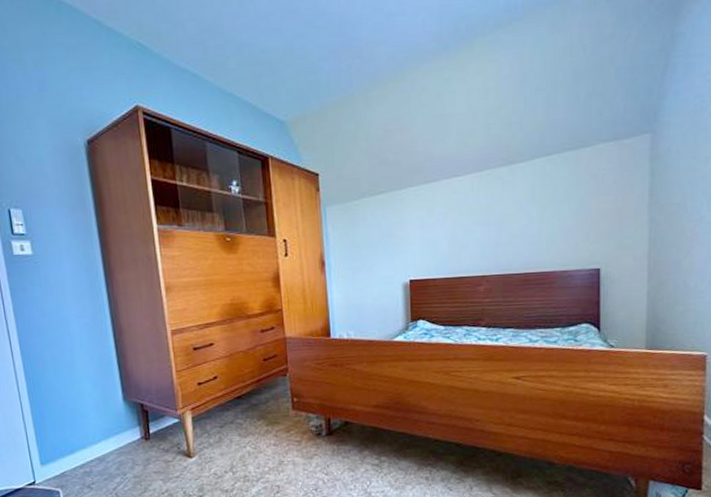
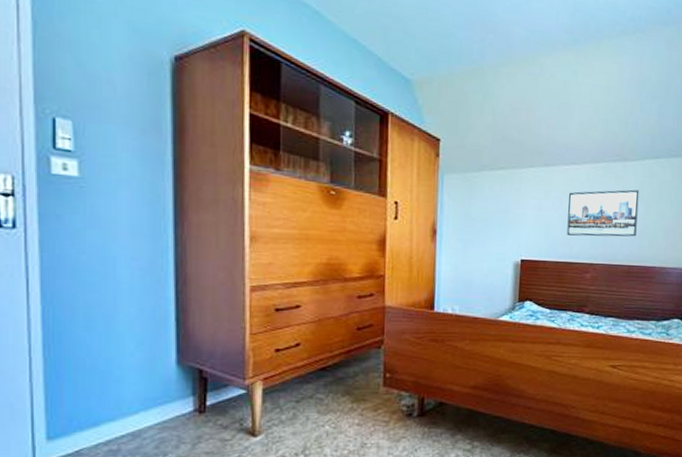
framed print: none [454,192,531,250] -> present [567,189,640,237]

